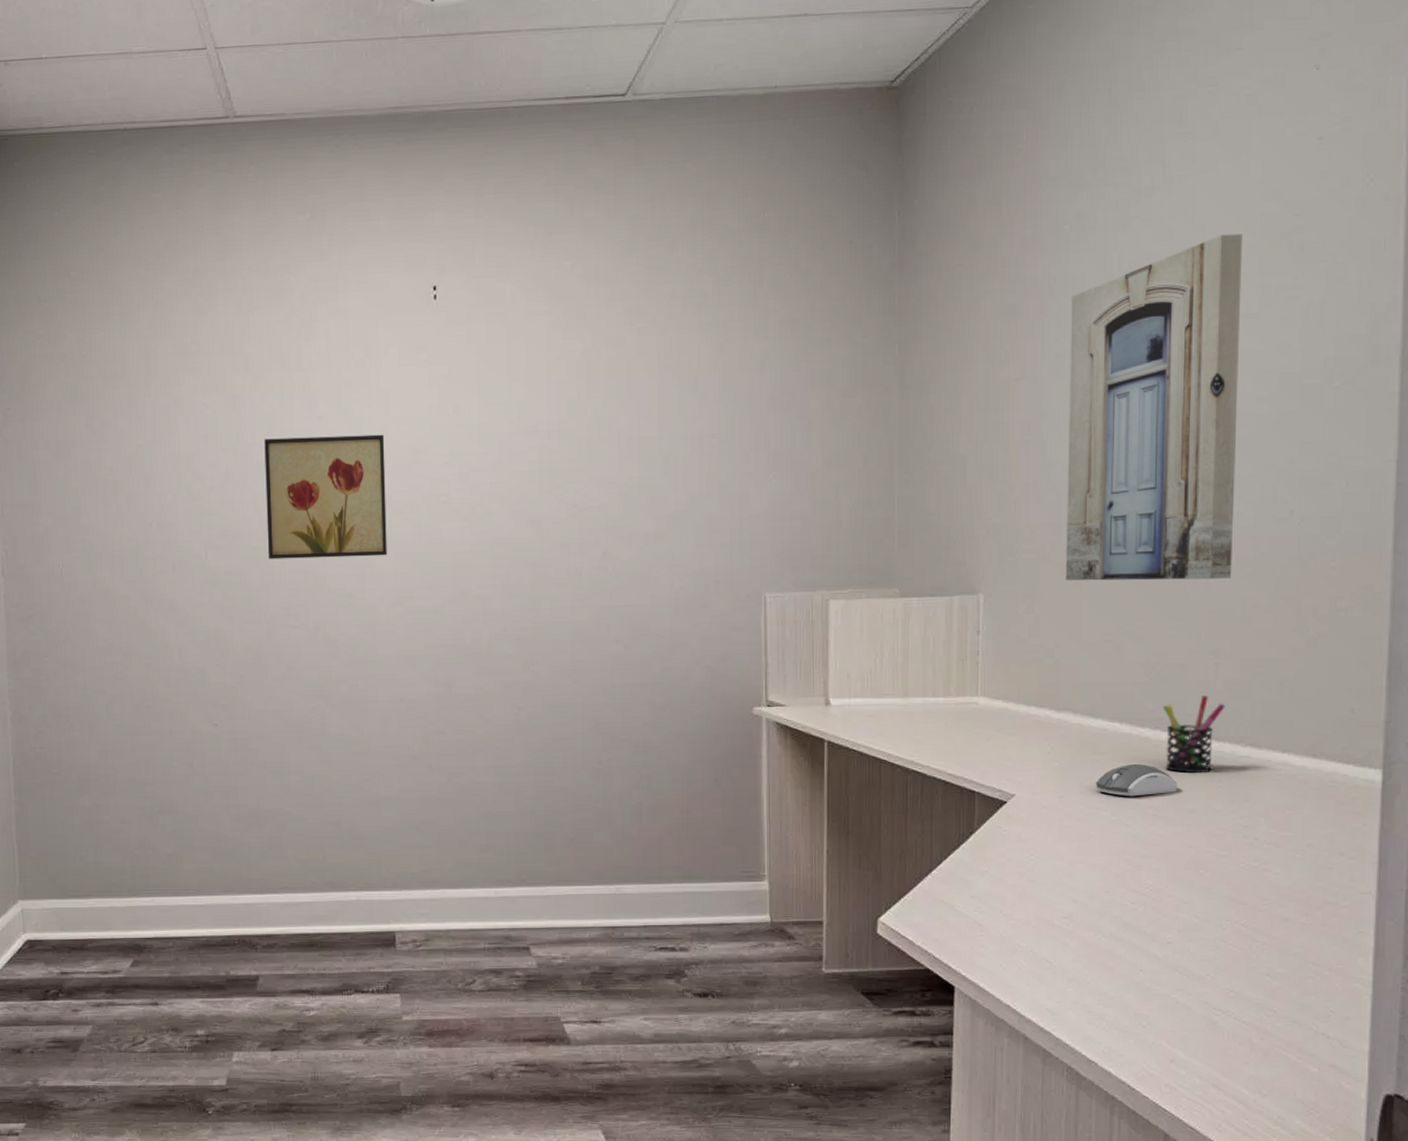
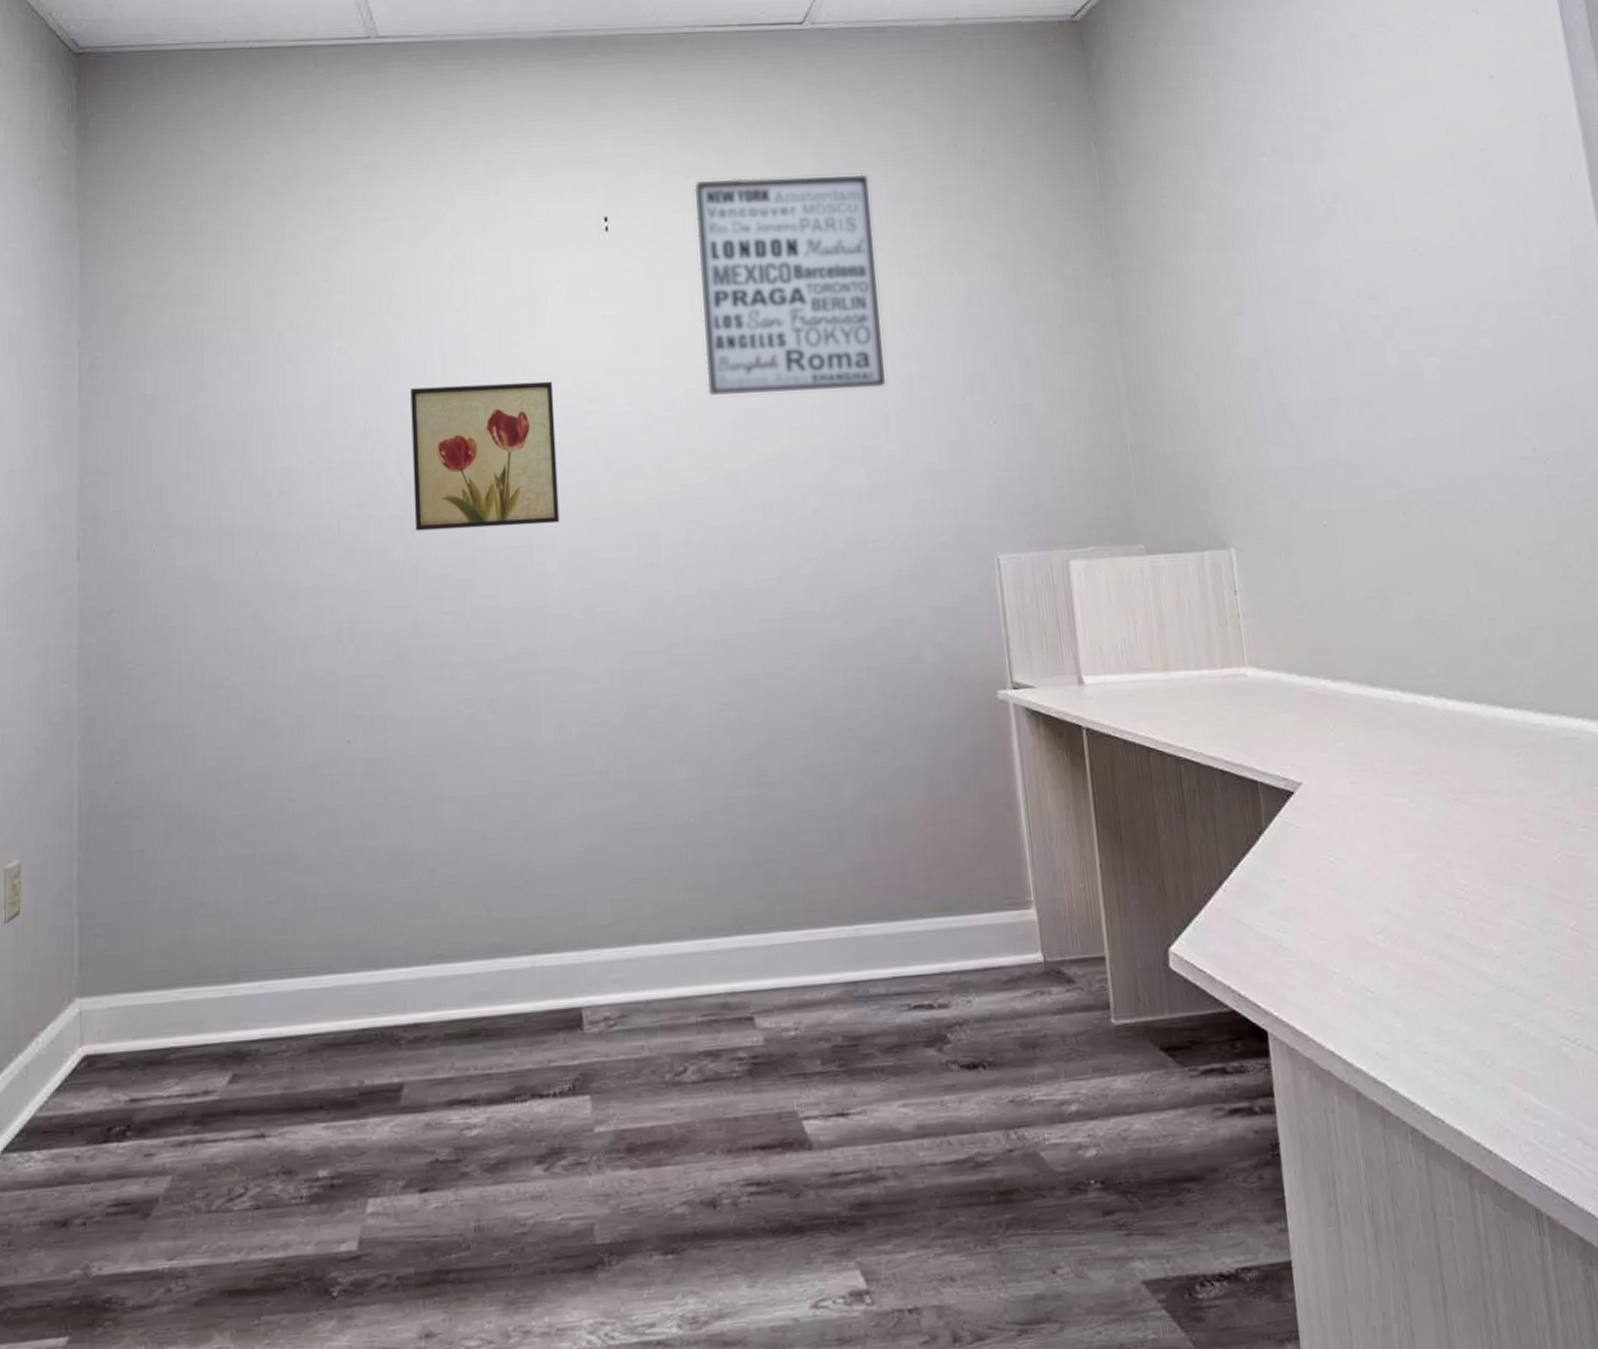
wall art: none [515,245,677,449] -> present [694,174,885,395]
wall art: present [1066,233,1242,581] -> none [1280,167,1489,530]
computer mouse: present [1095,763,1178,797] -> none [1386,738,1476,779]
pen holder: present [1162,696,1225,774] -> none [1443,656,1508,748]

